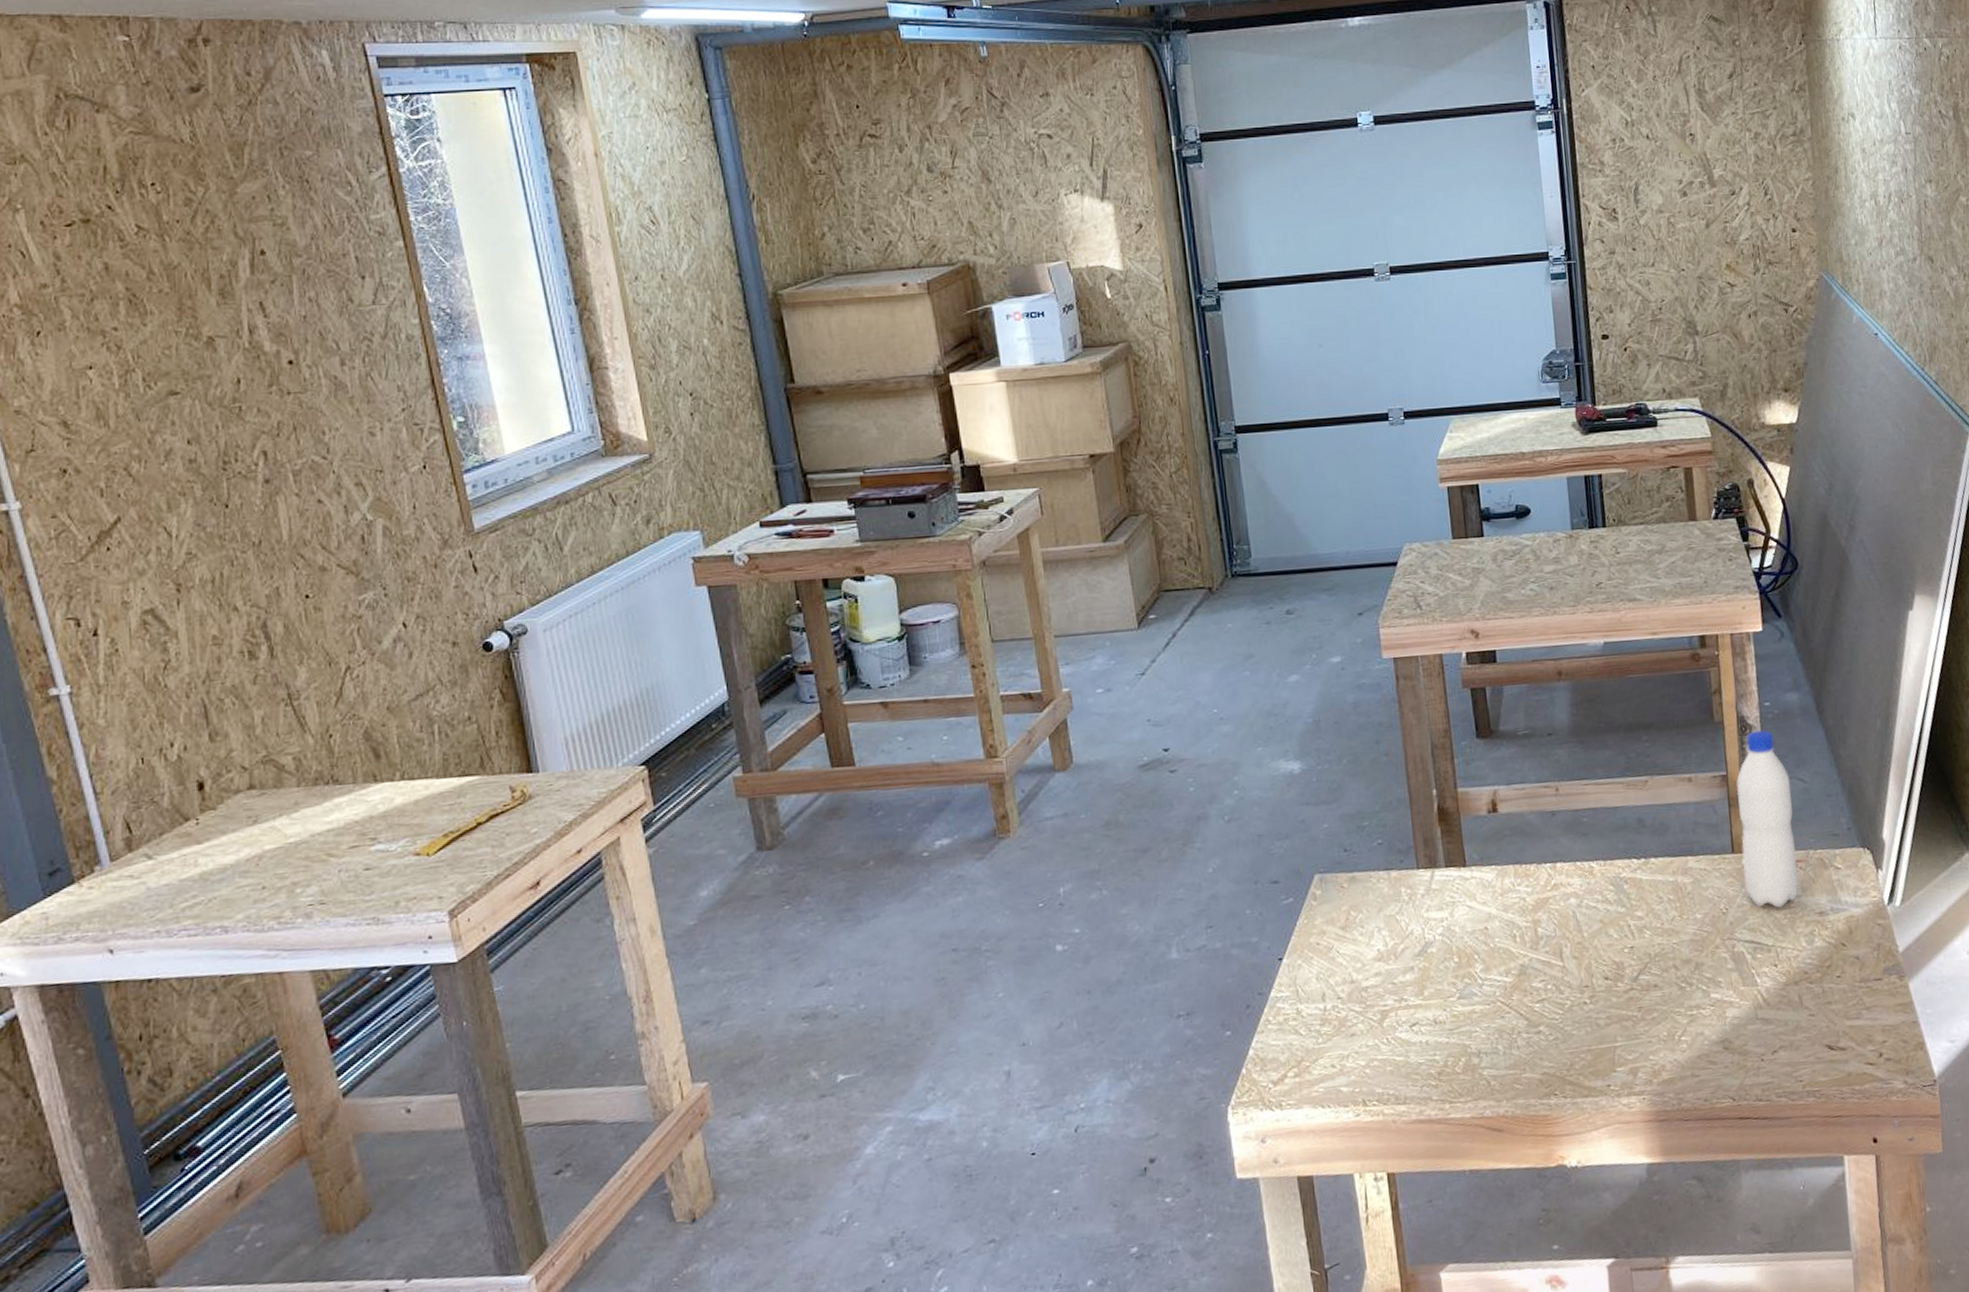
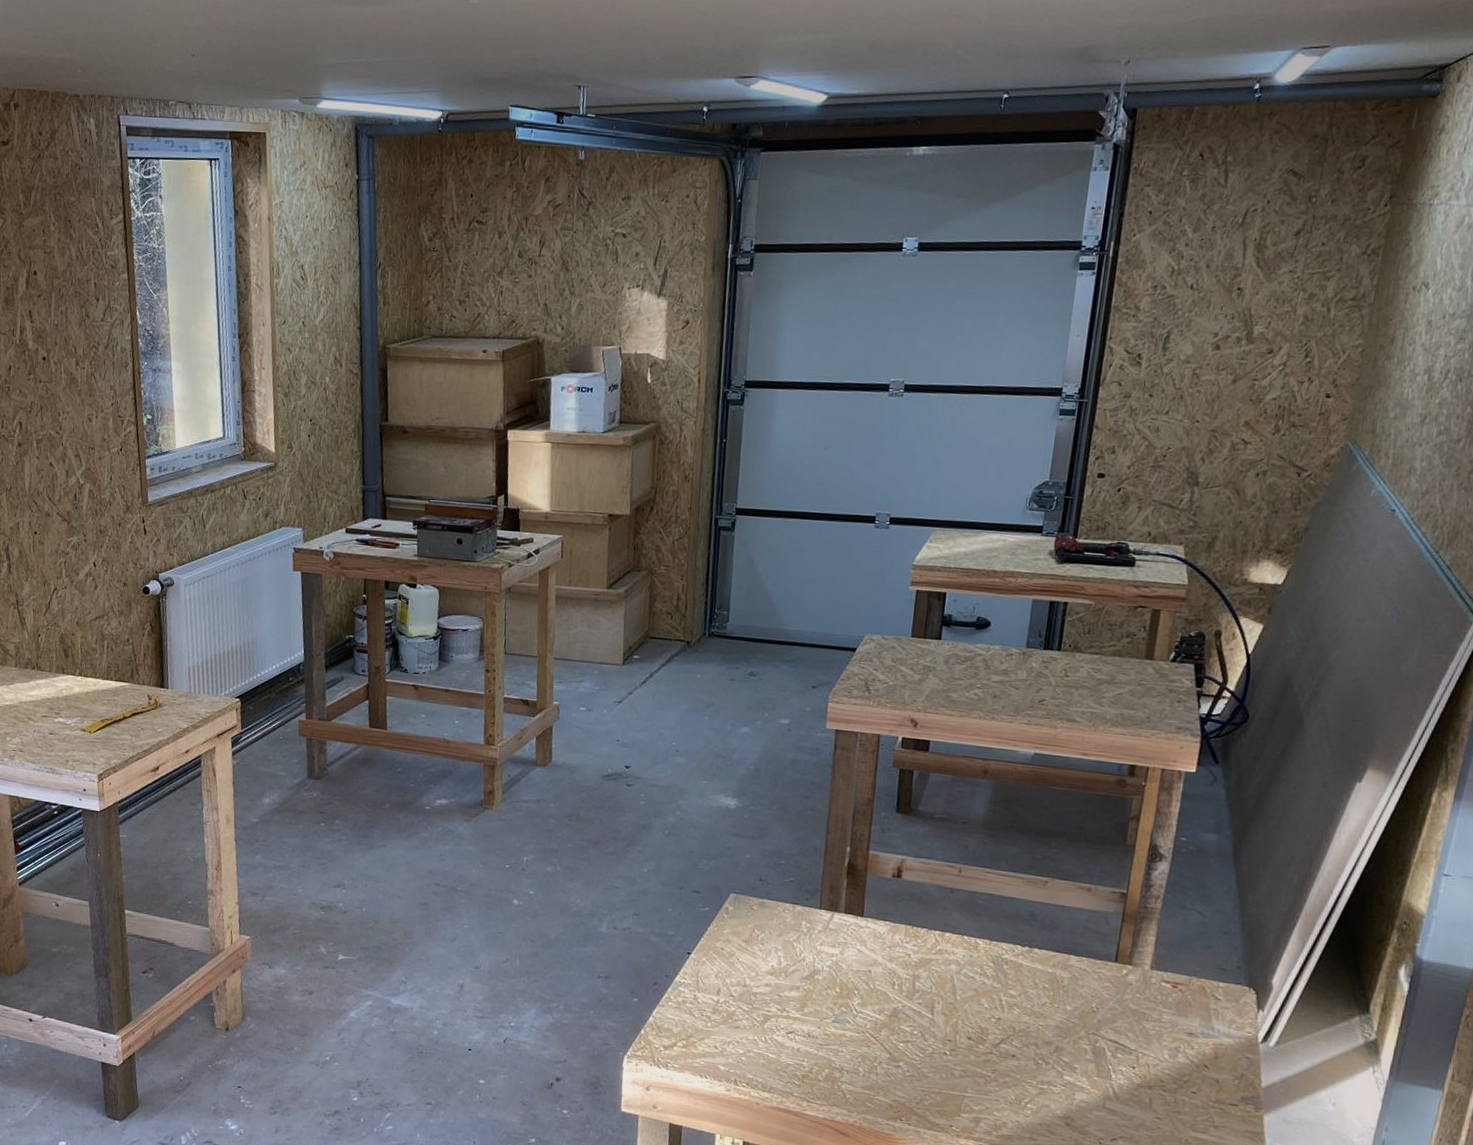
water bottle: present [1736,730,1799,908] -> none [1120,859,1190,1020]

